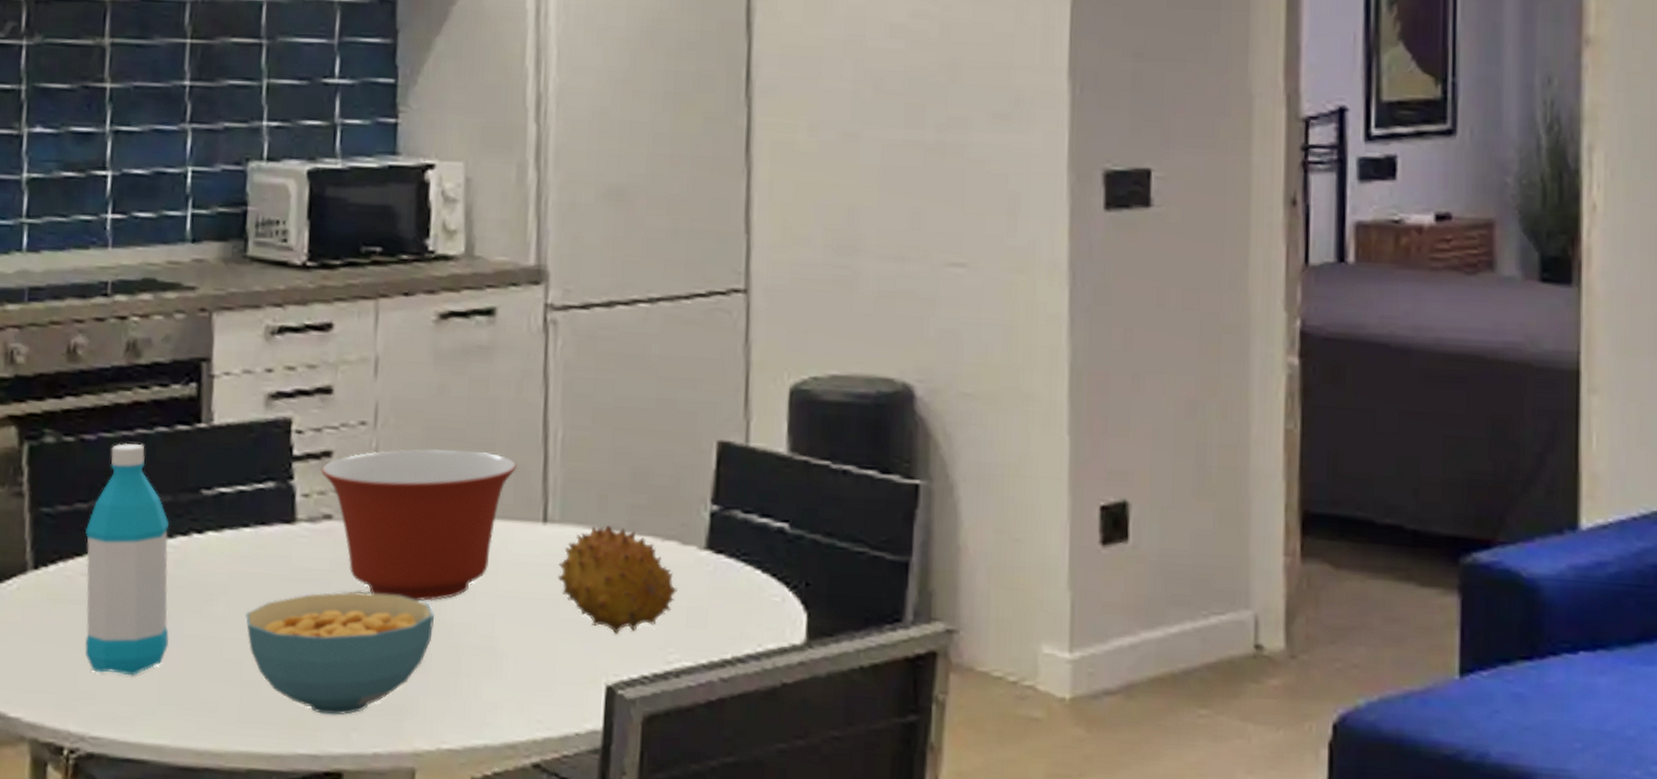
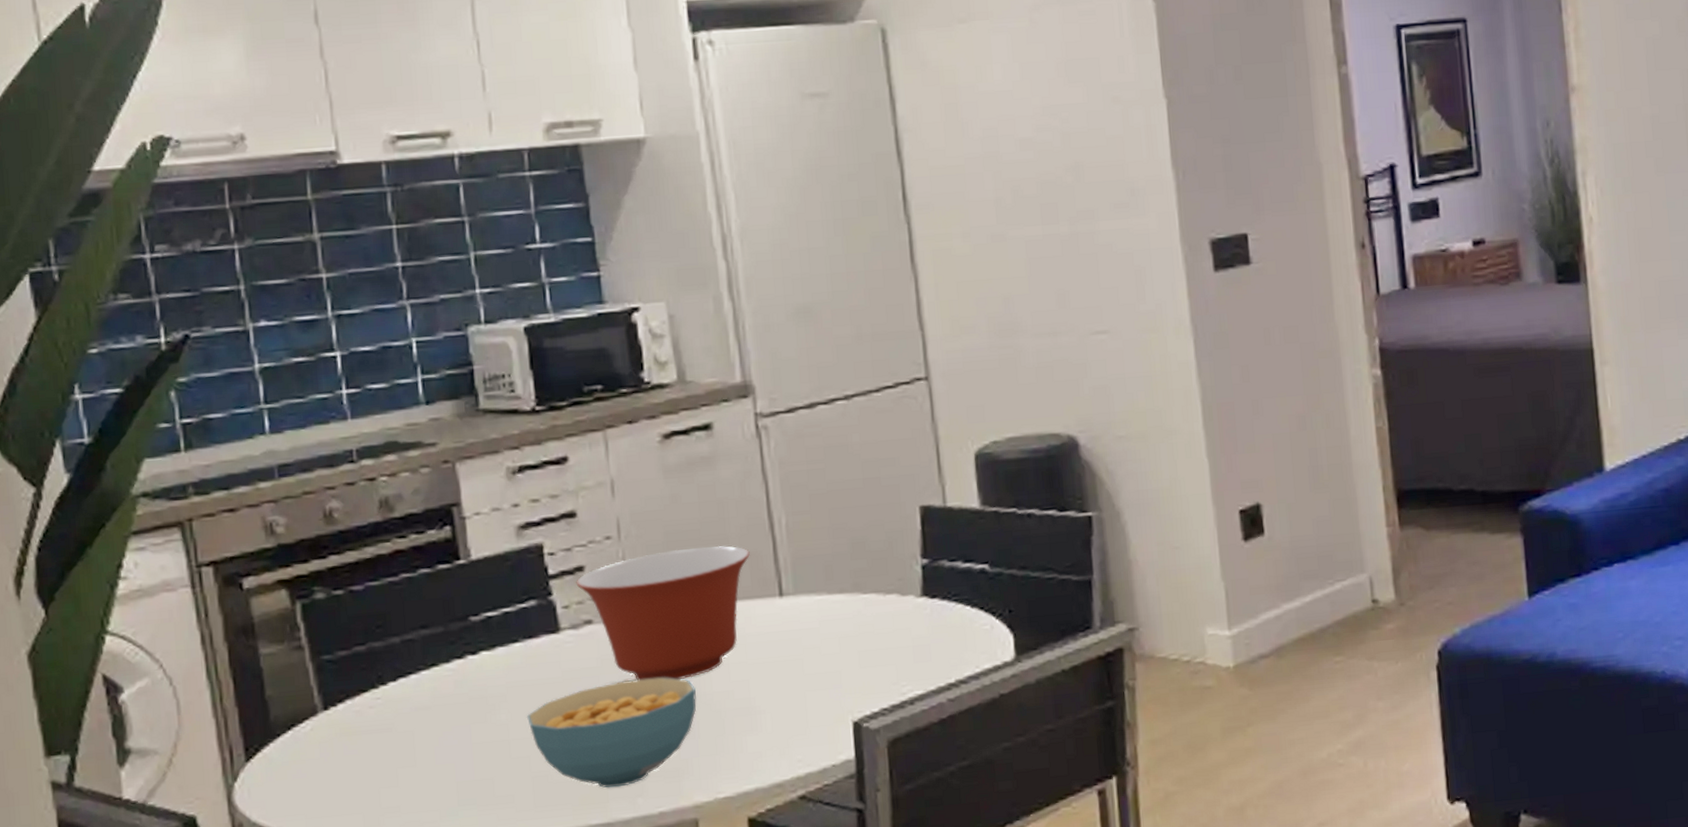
water bottle: present [84,443,170,676] -> none [367,586,461,789]
fruit: present [557,526,677,634] -> none [797,590,902,678]

